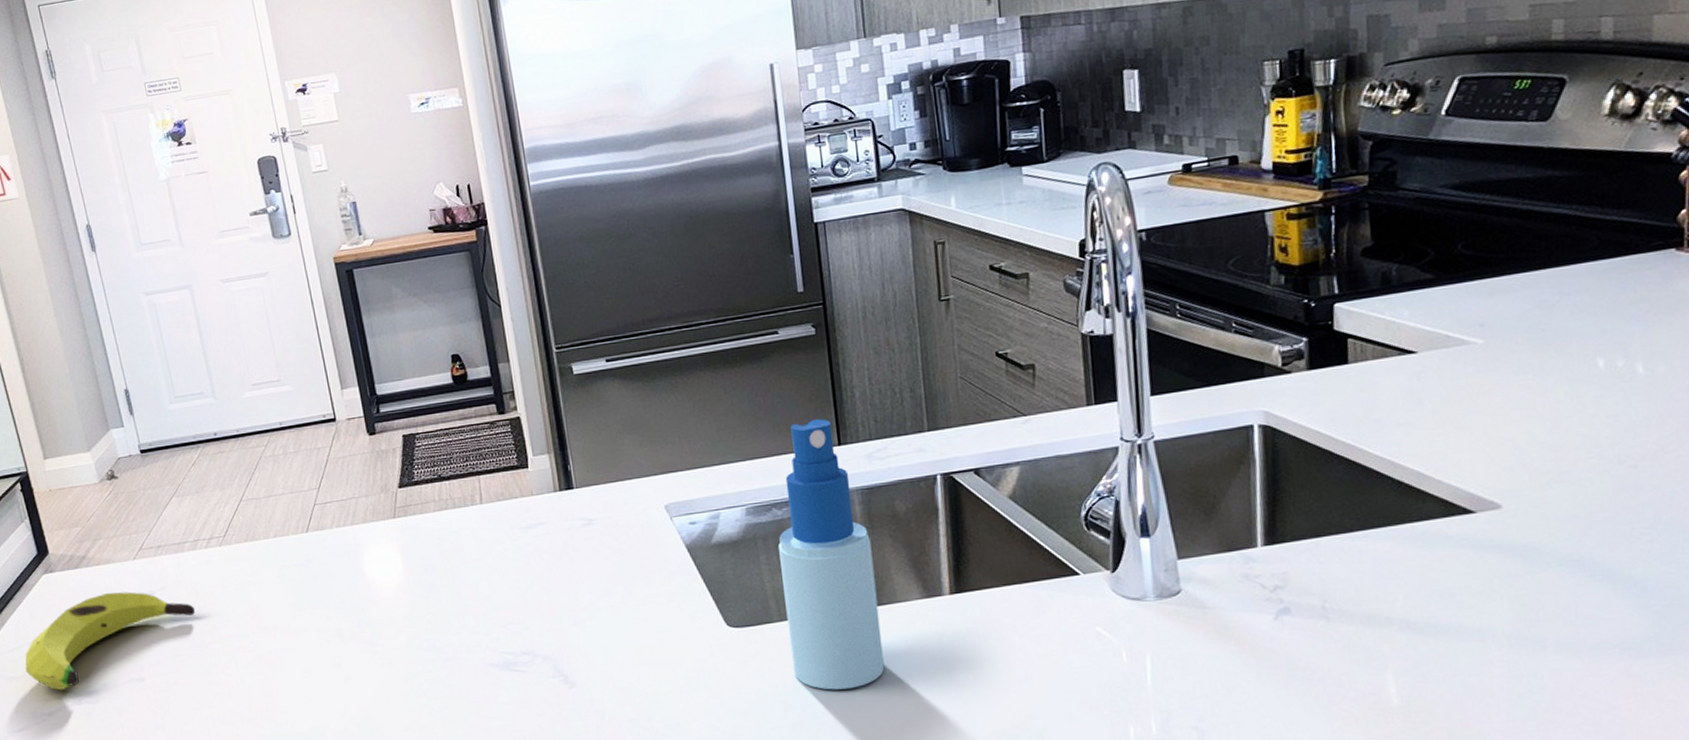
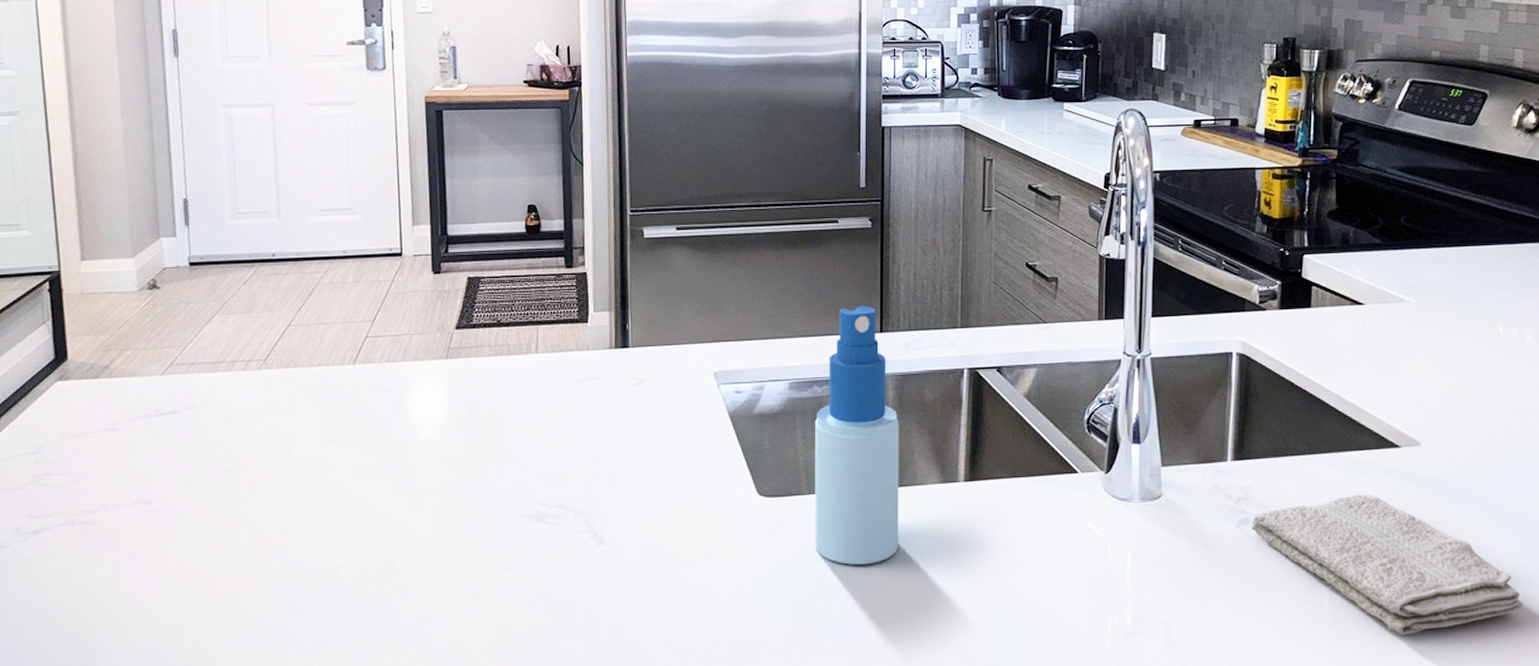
banana: present [25,592,195,691] -> none [16,406,220,508]
washcloth: none [1293,569,1650,724] -> present [1252,494,1523,635]

